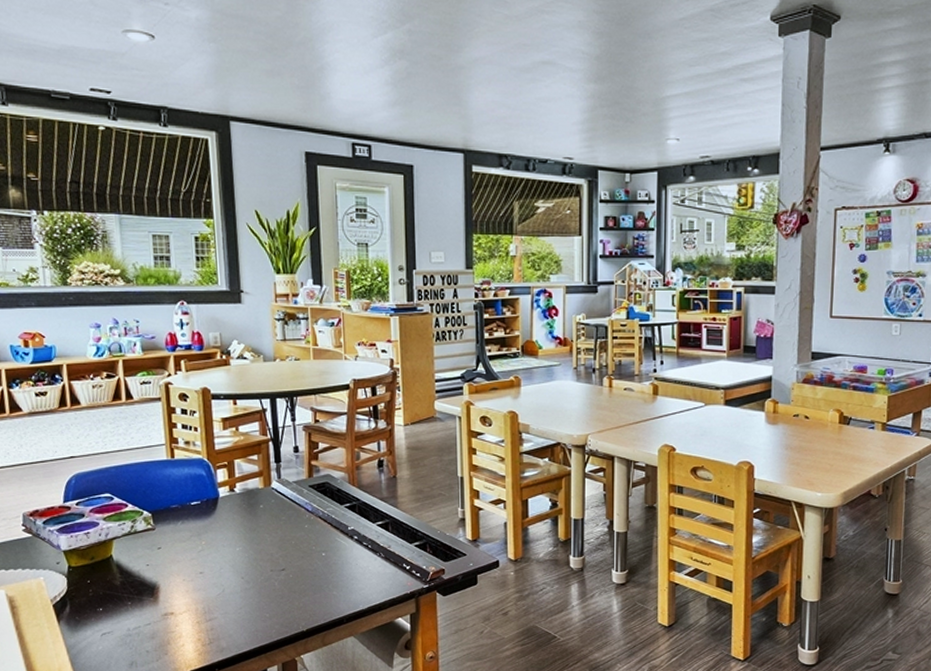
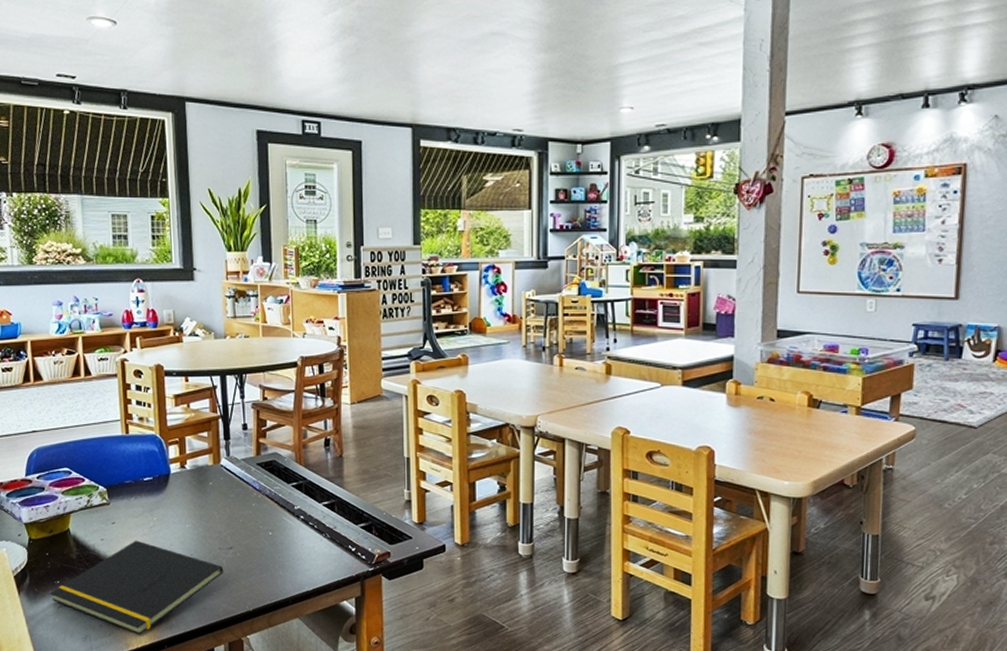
notepad: none [92,565,276,659] -> present [50,540,224,635]

